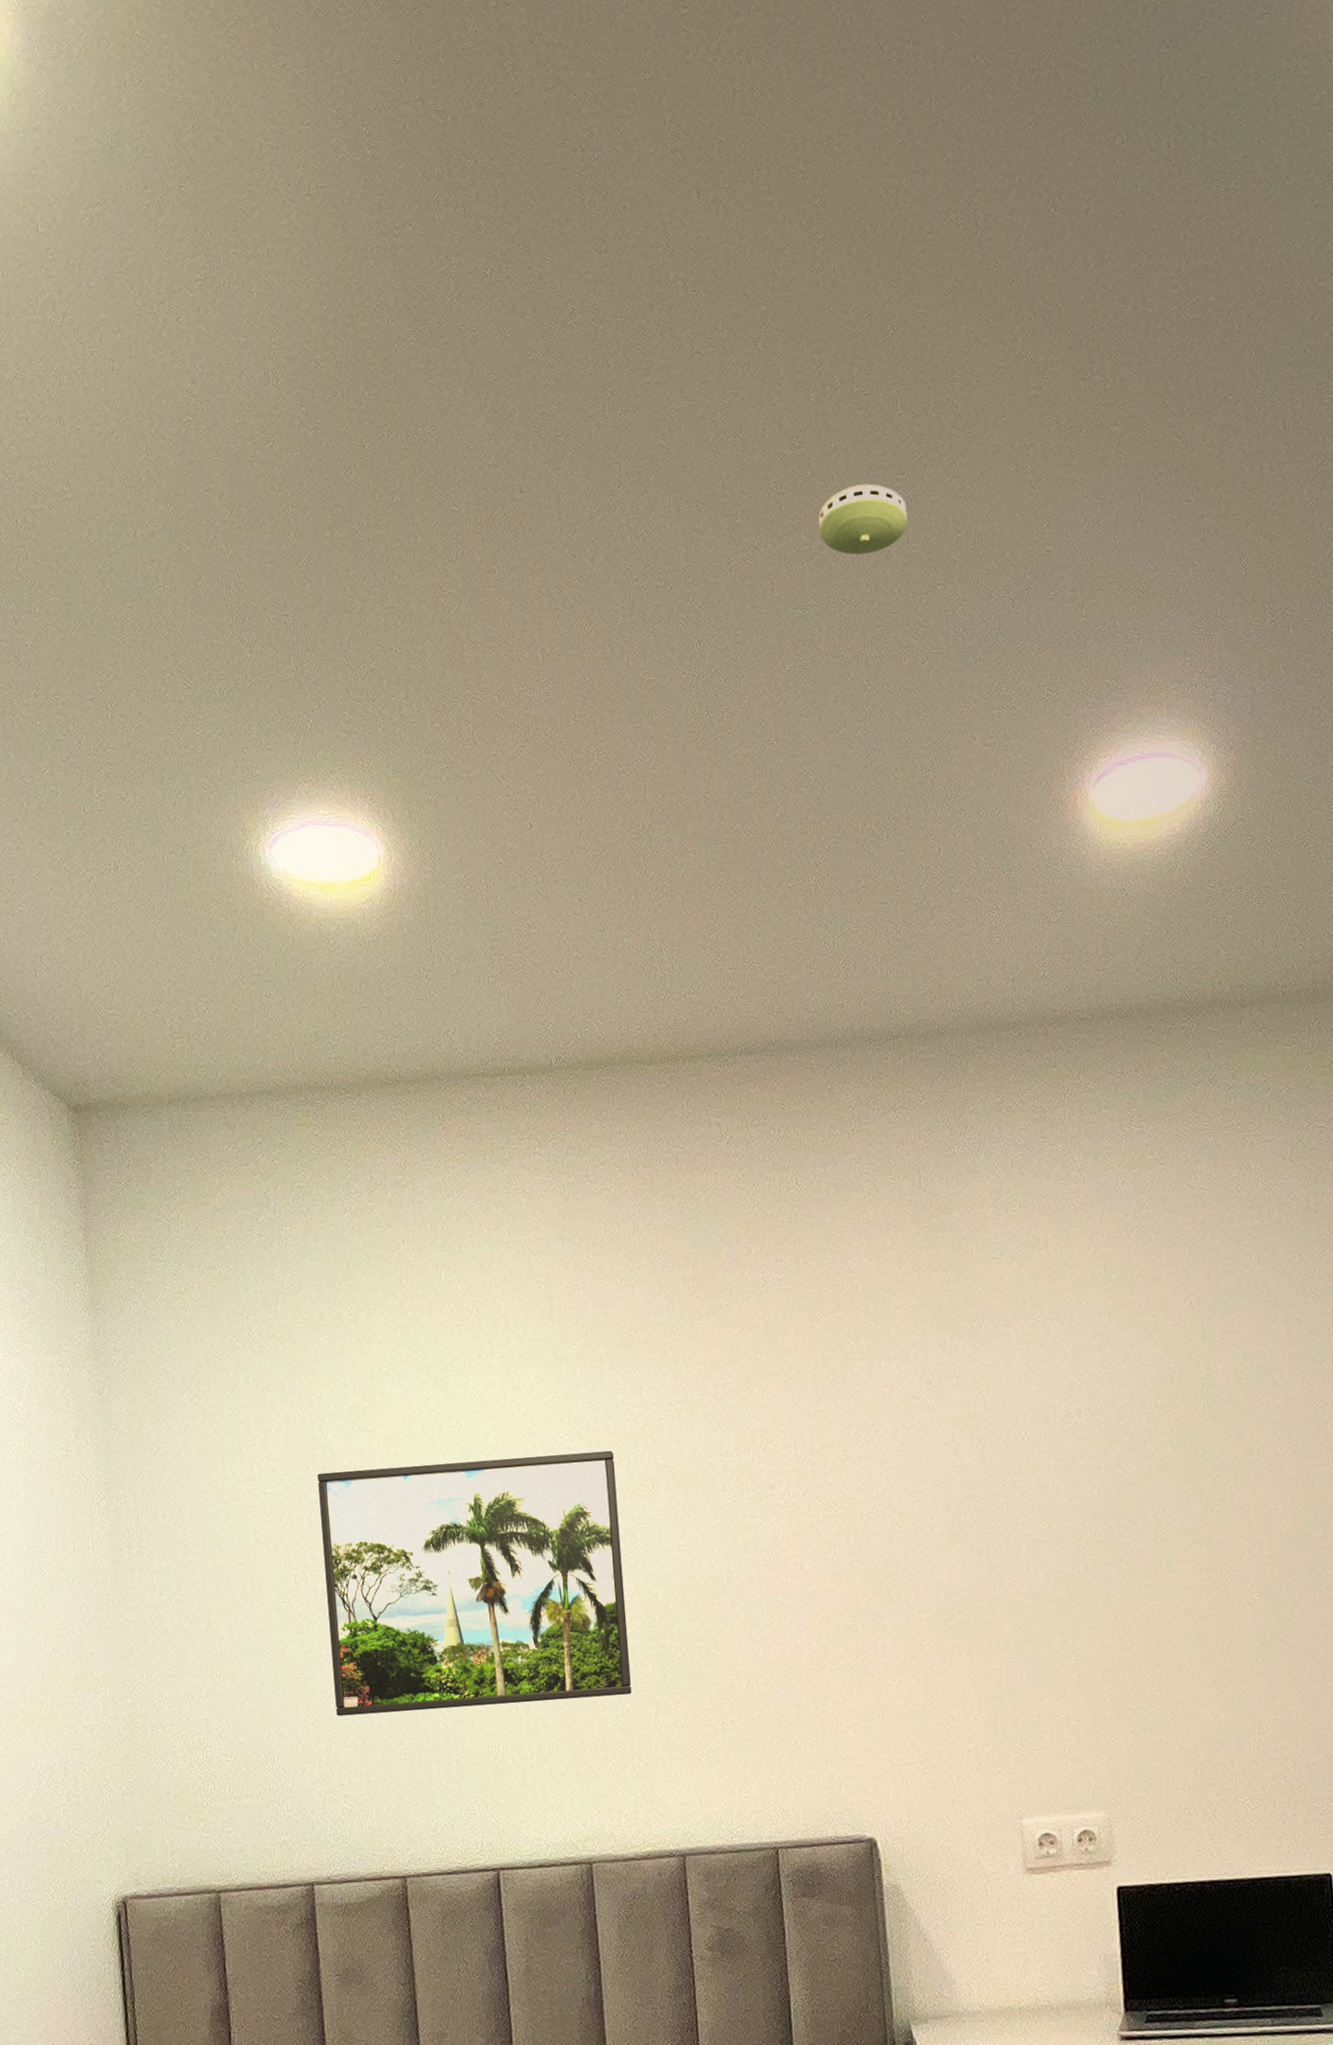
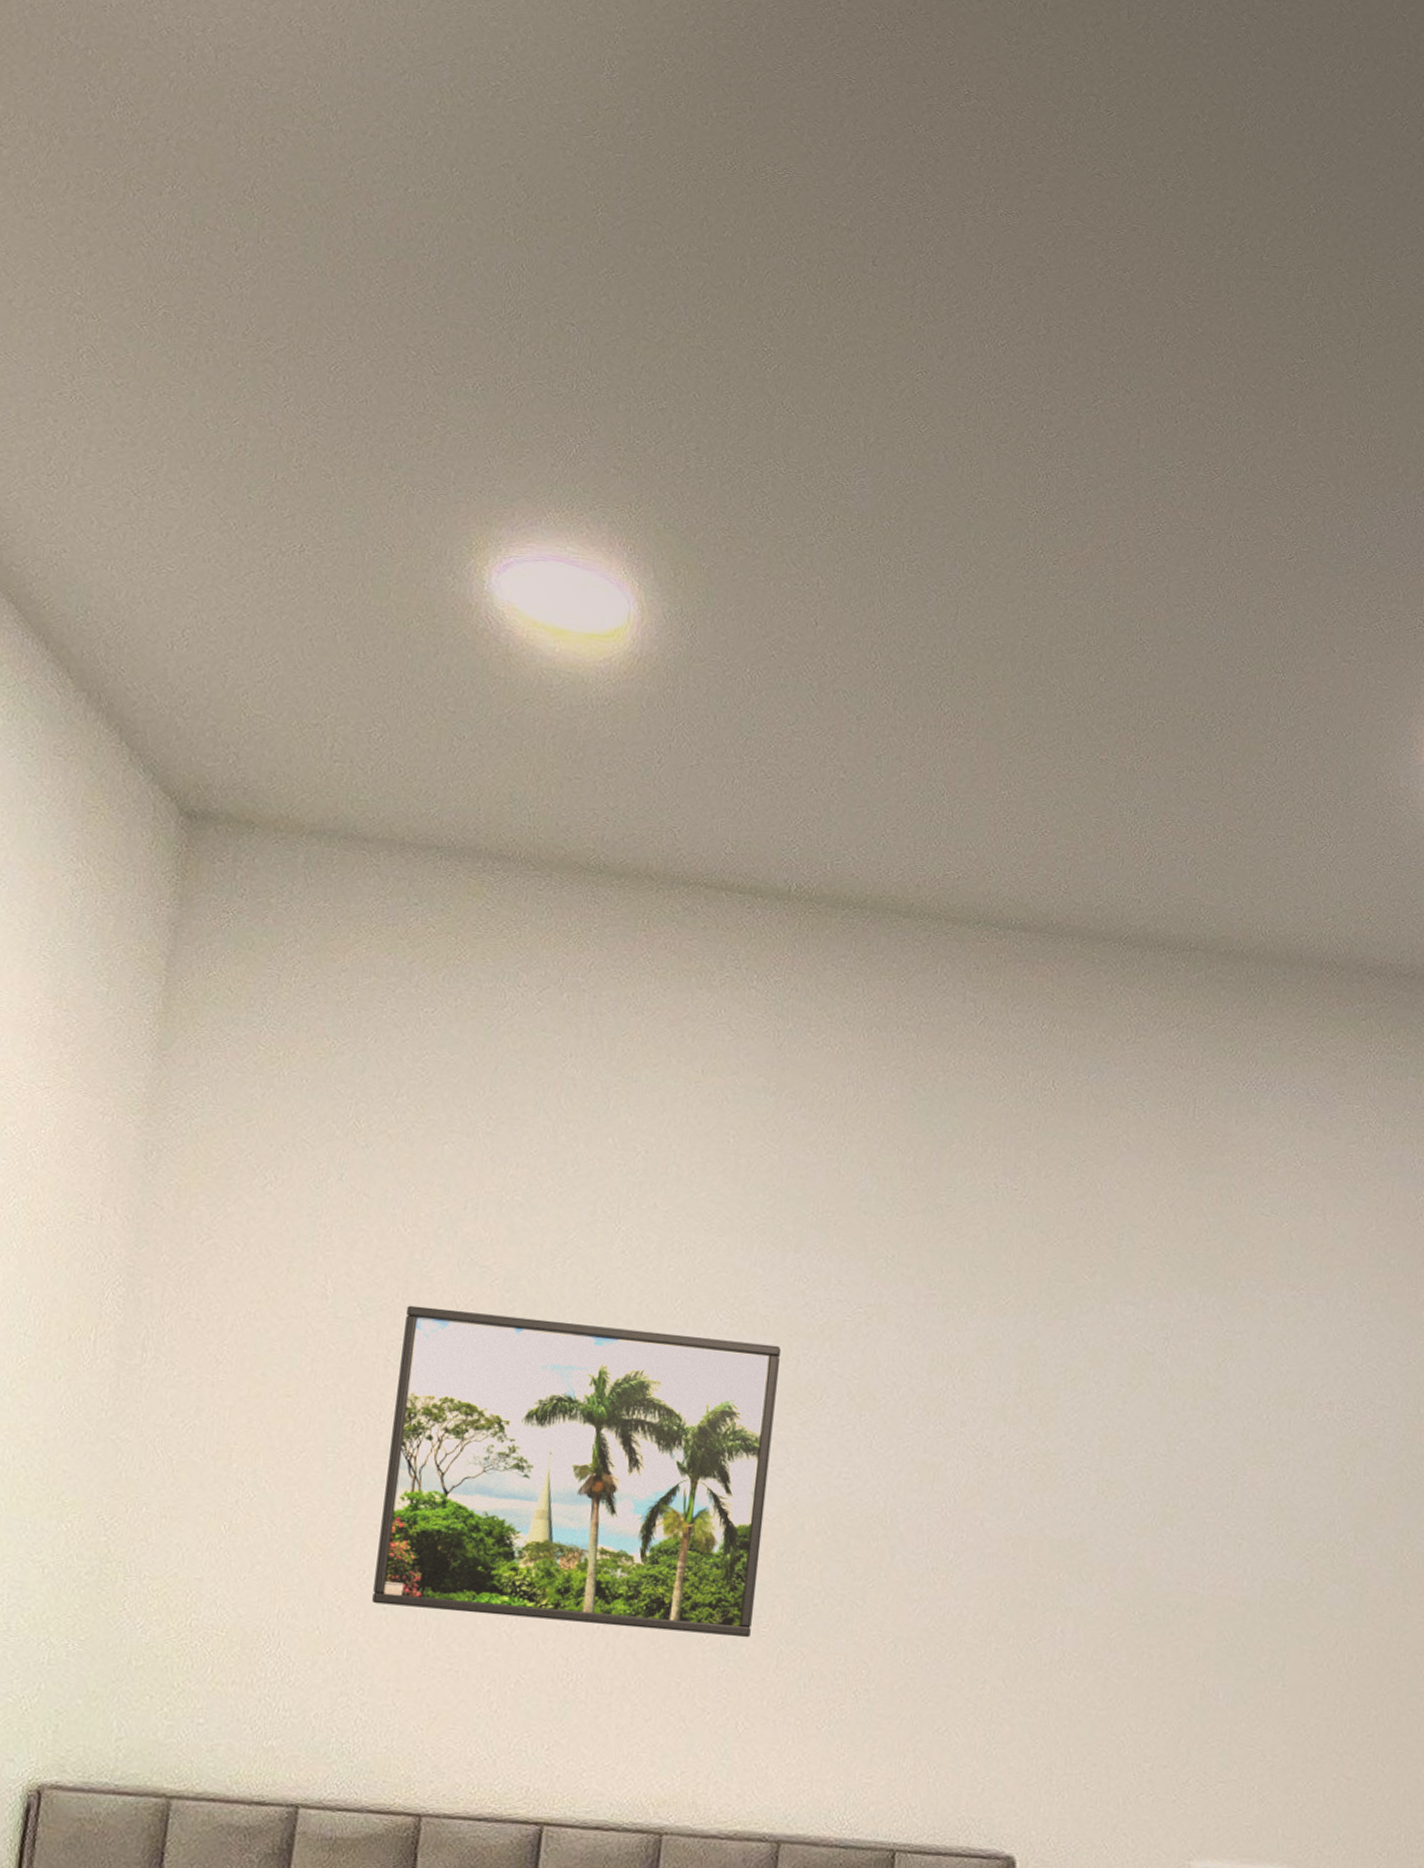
smoke detector: present [818,483,908,555] -> none [1200,356,1300,431]

